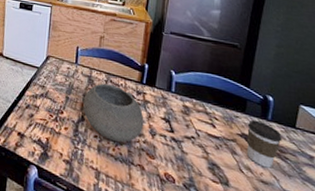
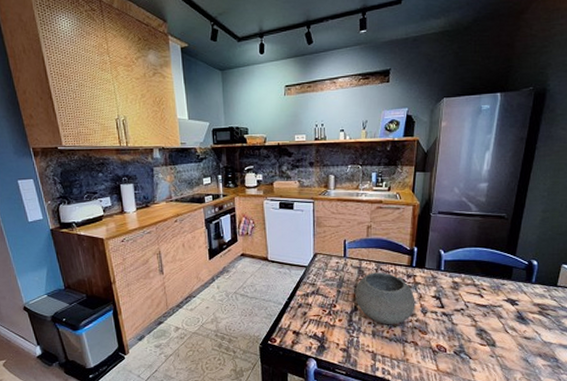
coffee cup: present [247,119,282,168] -> none [512,284,545,325]

